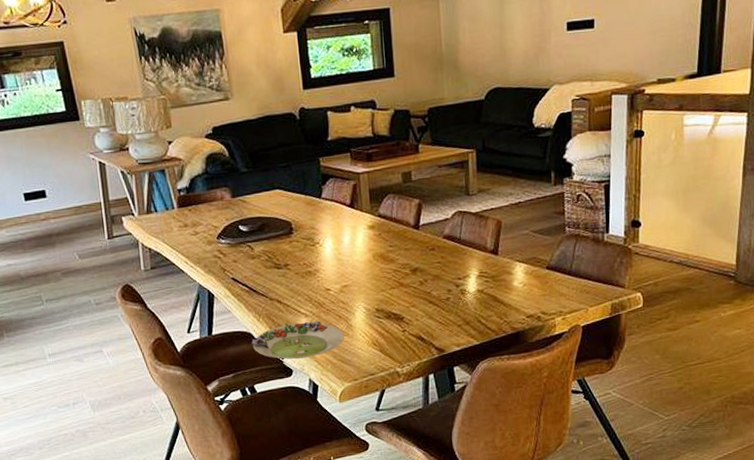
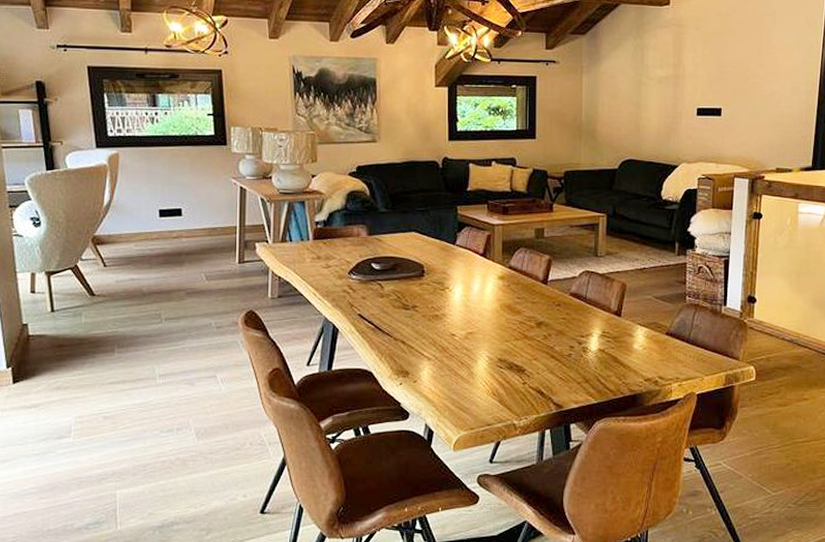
salad plate: present [251,320,344,360] -> none [371,364,464,402]

